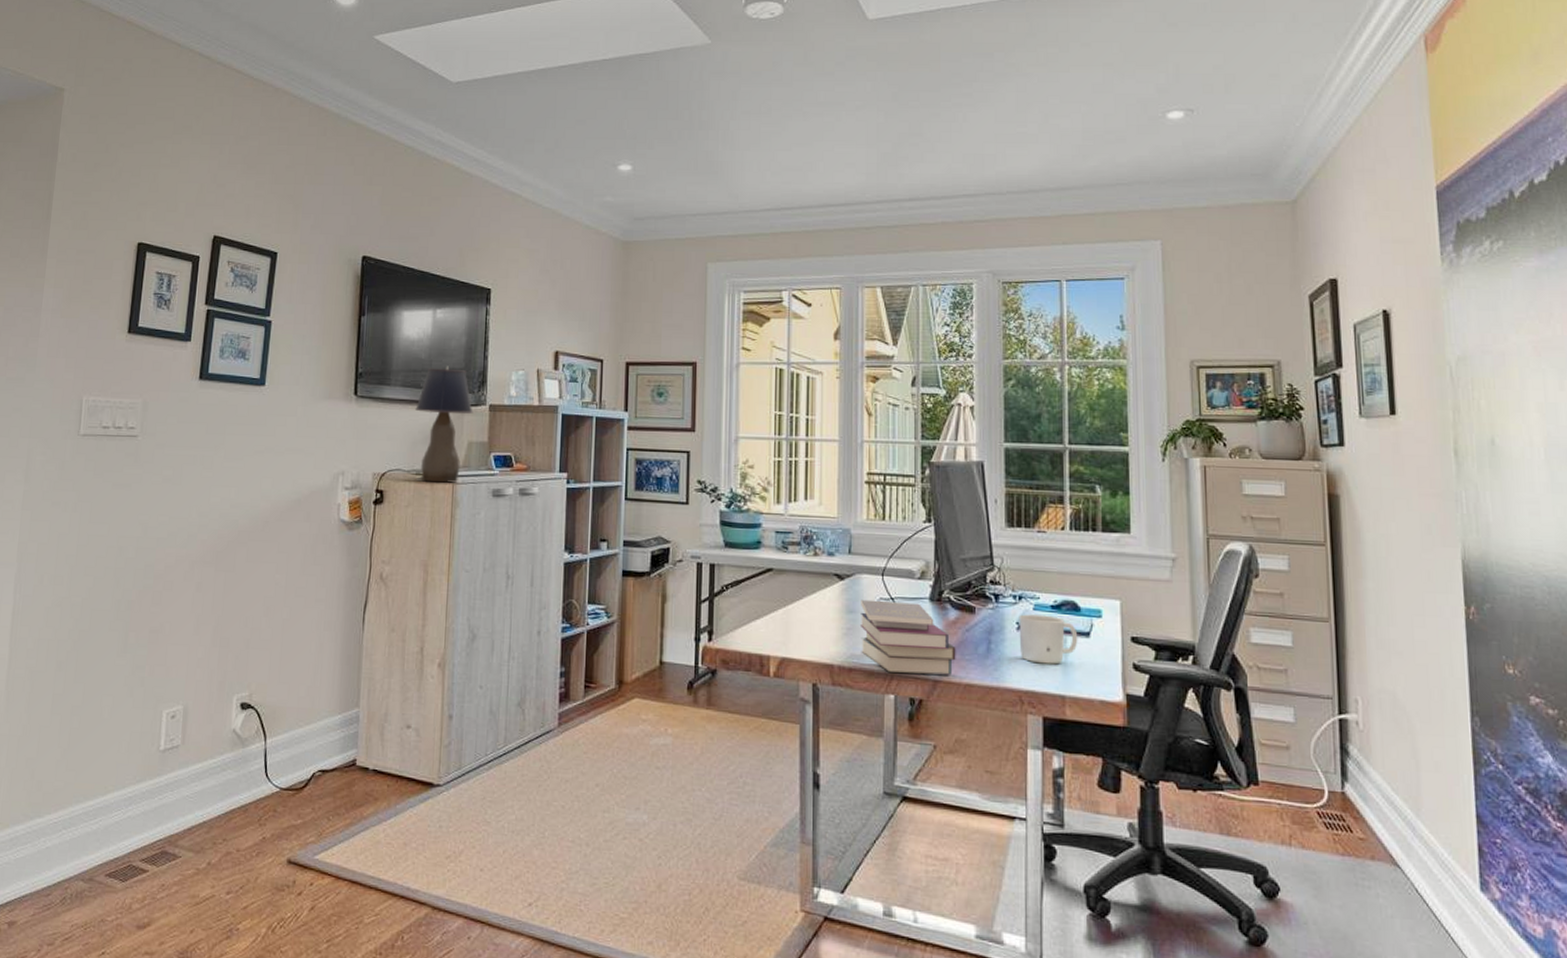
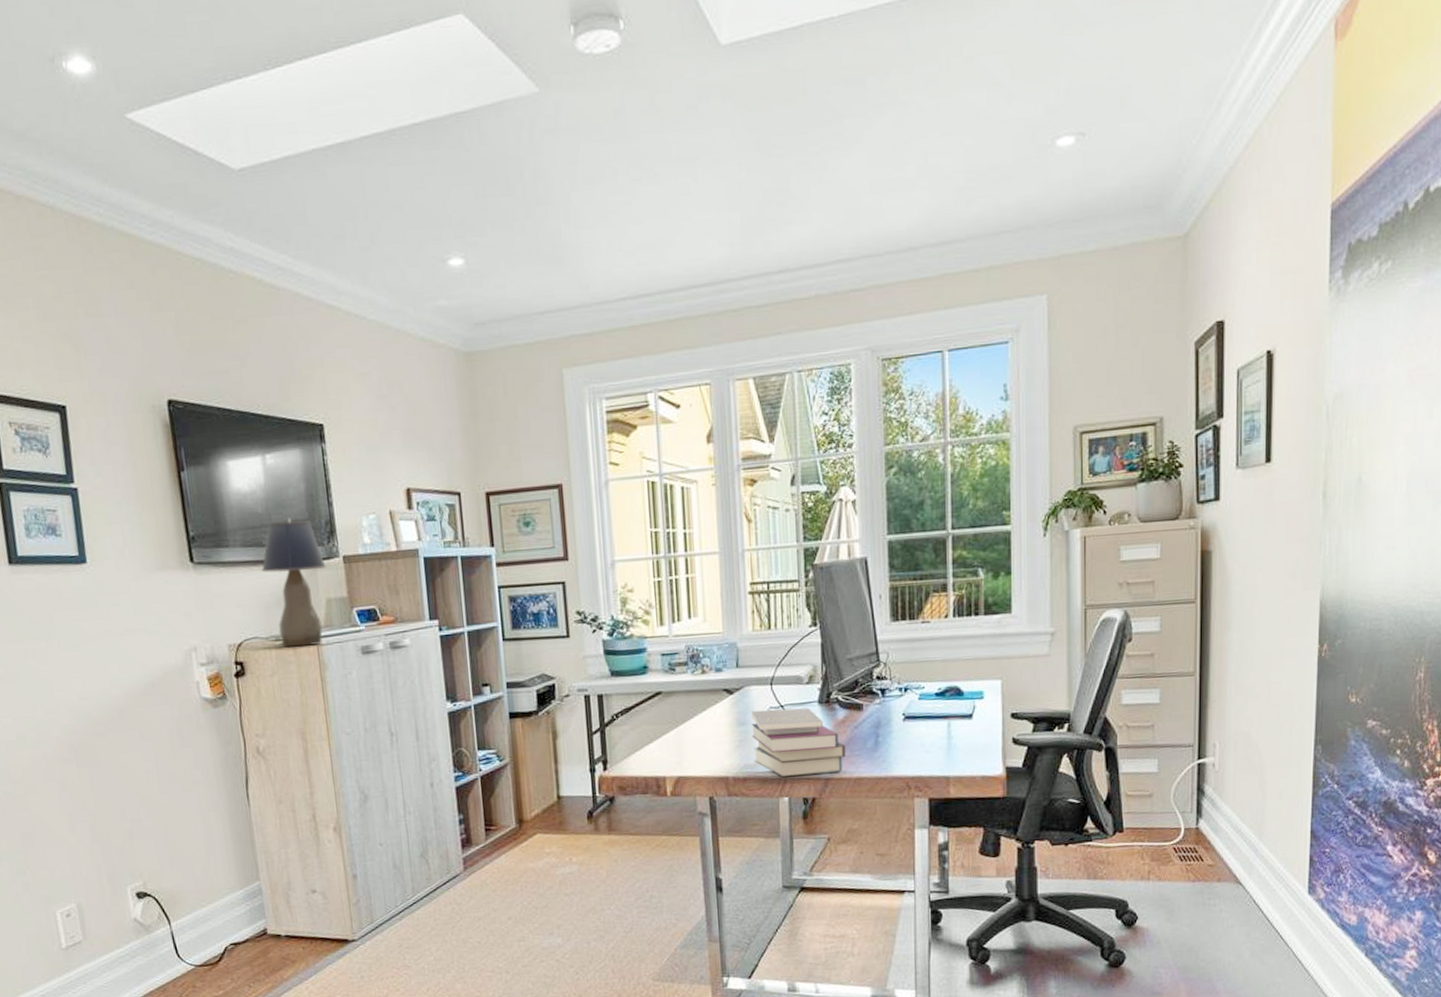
mug: present [1019,614,1078,665] -> none [905,703,961,750]

